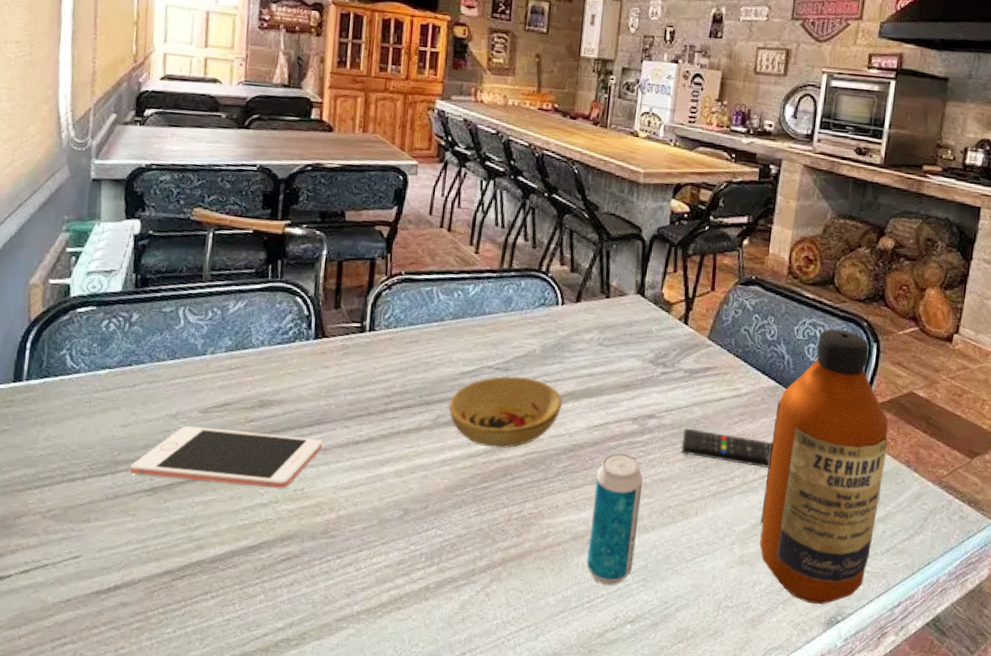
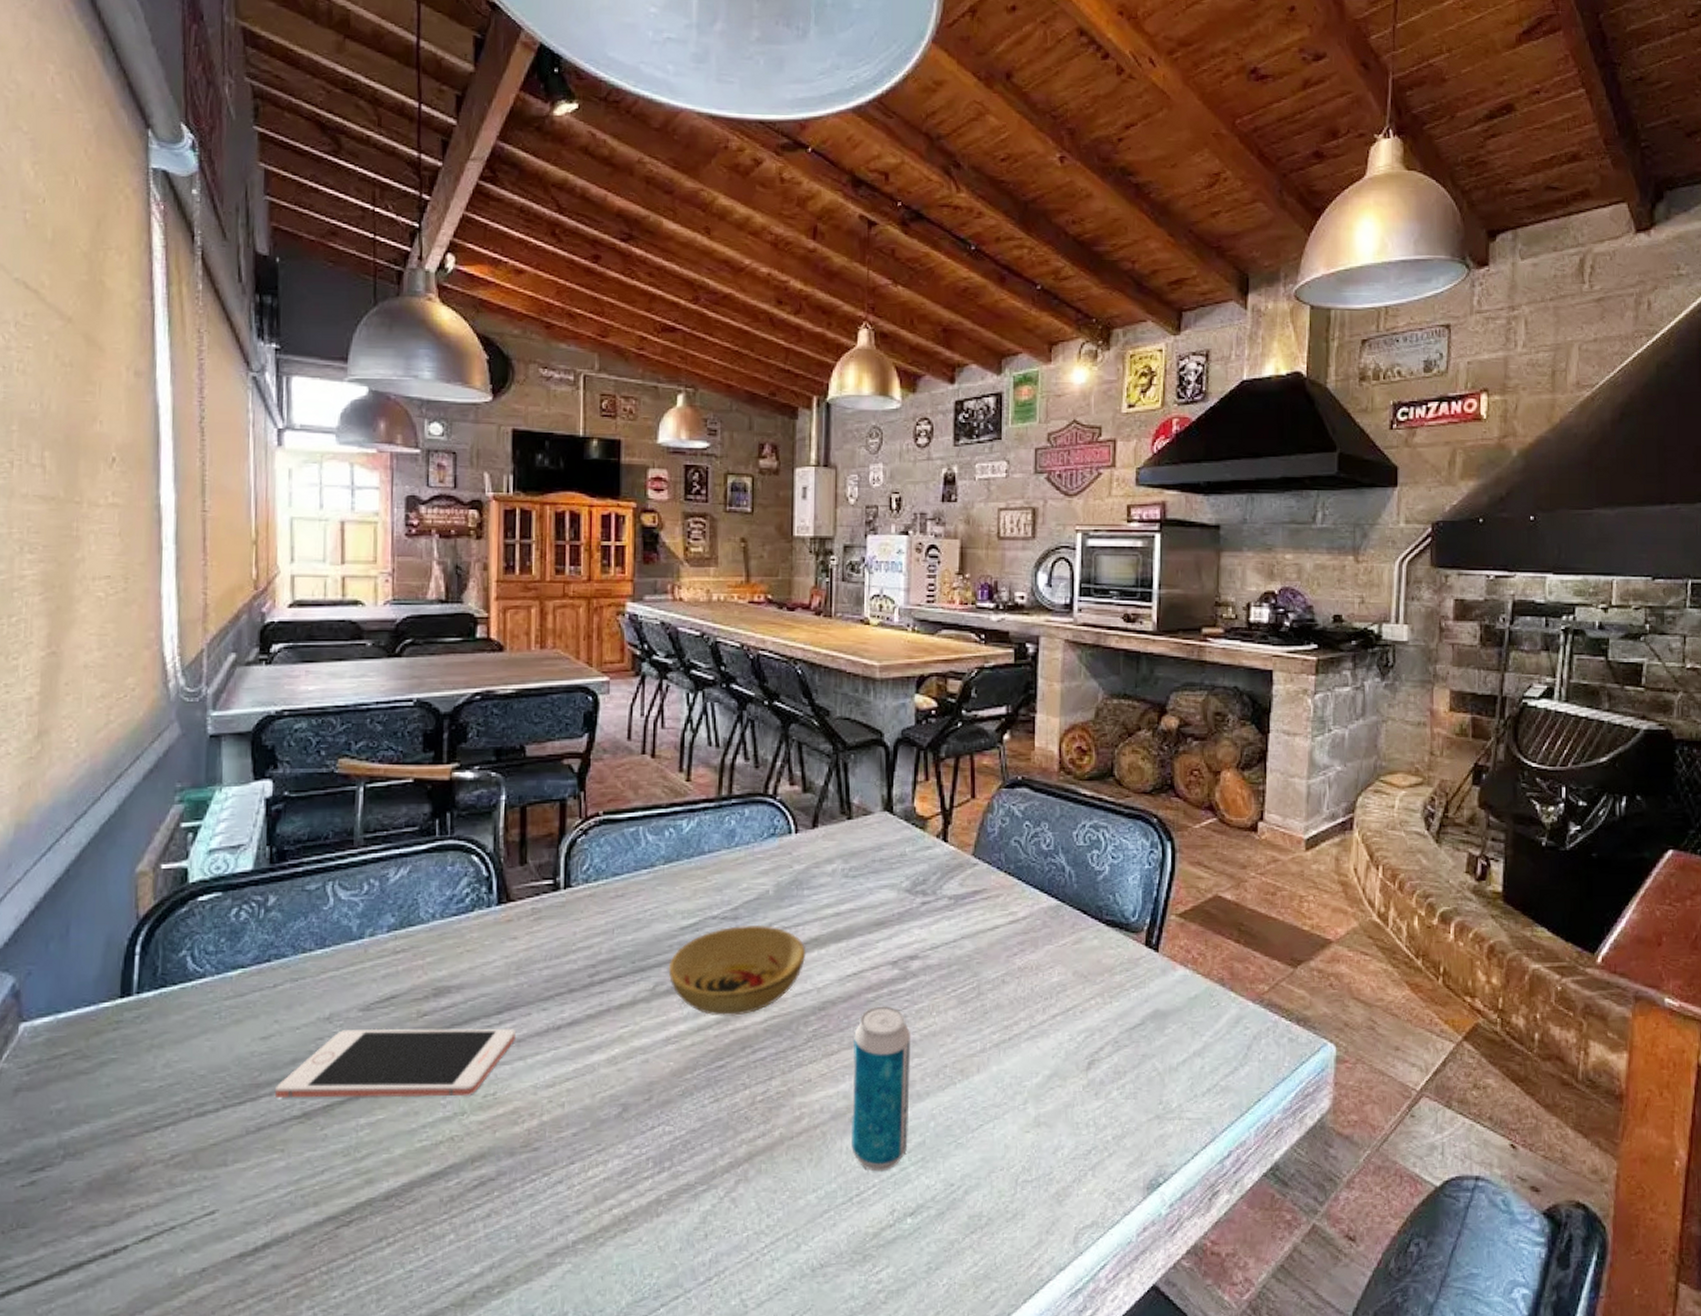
remote control: present [682,428,773,469] -> none [953,967,1061,1006]
bottle: present [759,328,889,605] -> none [1056,828,1196,1166]

